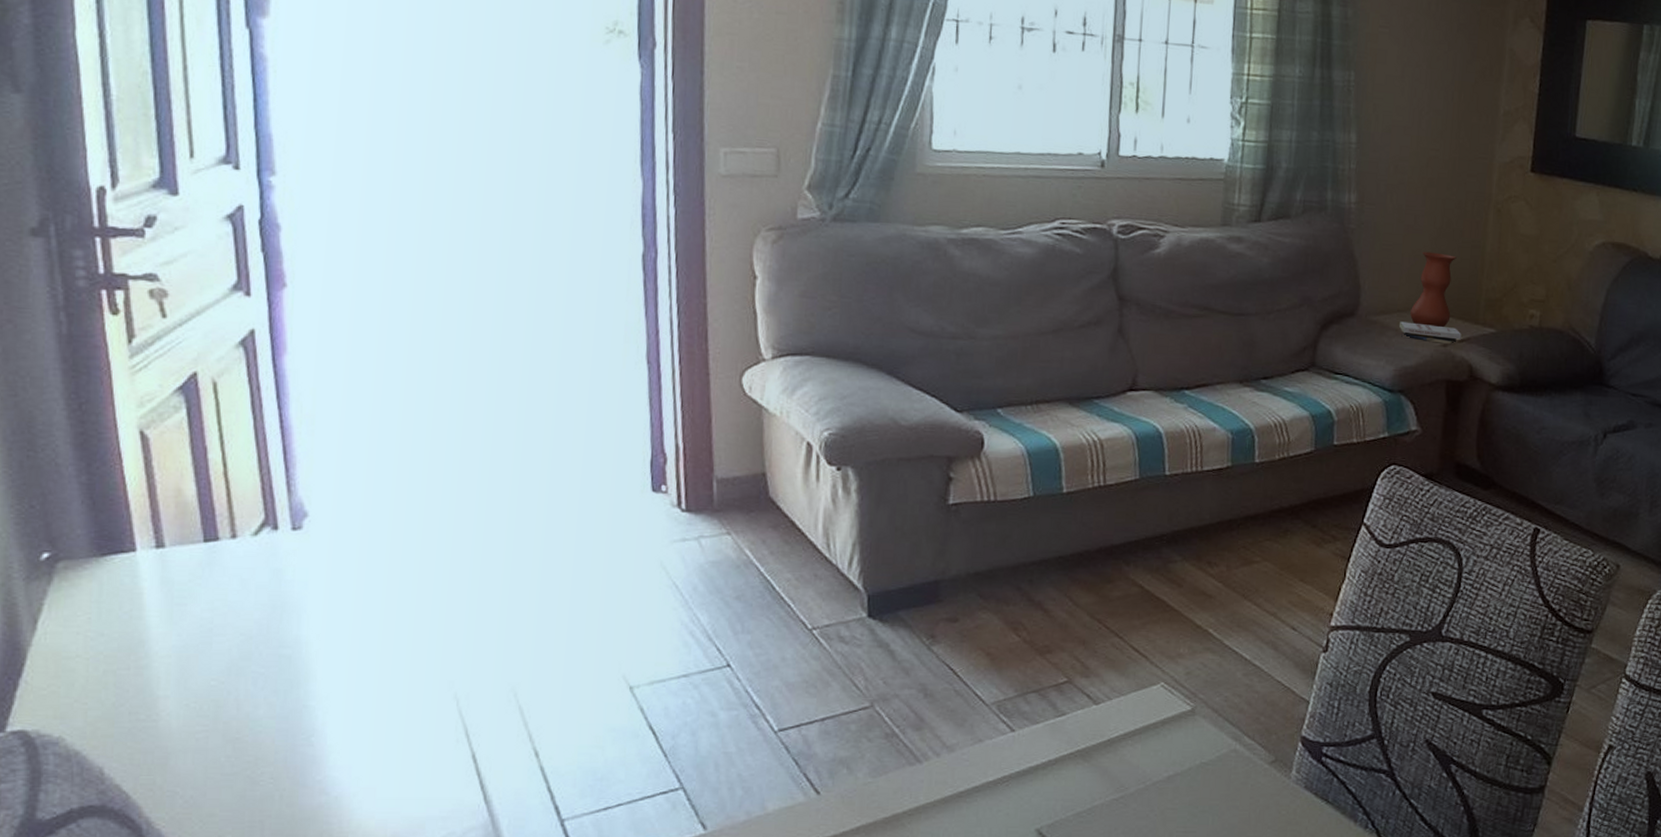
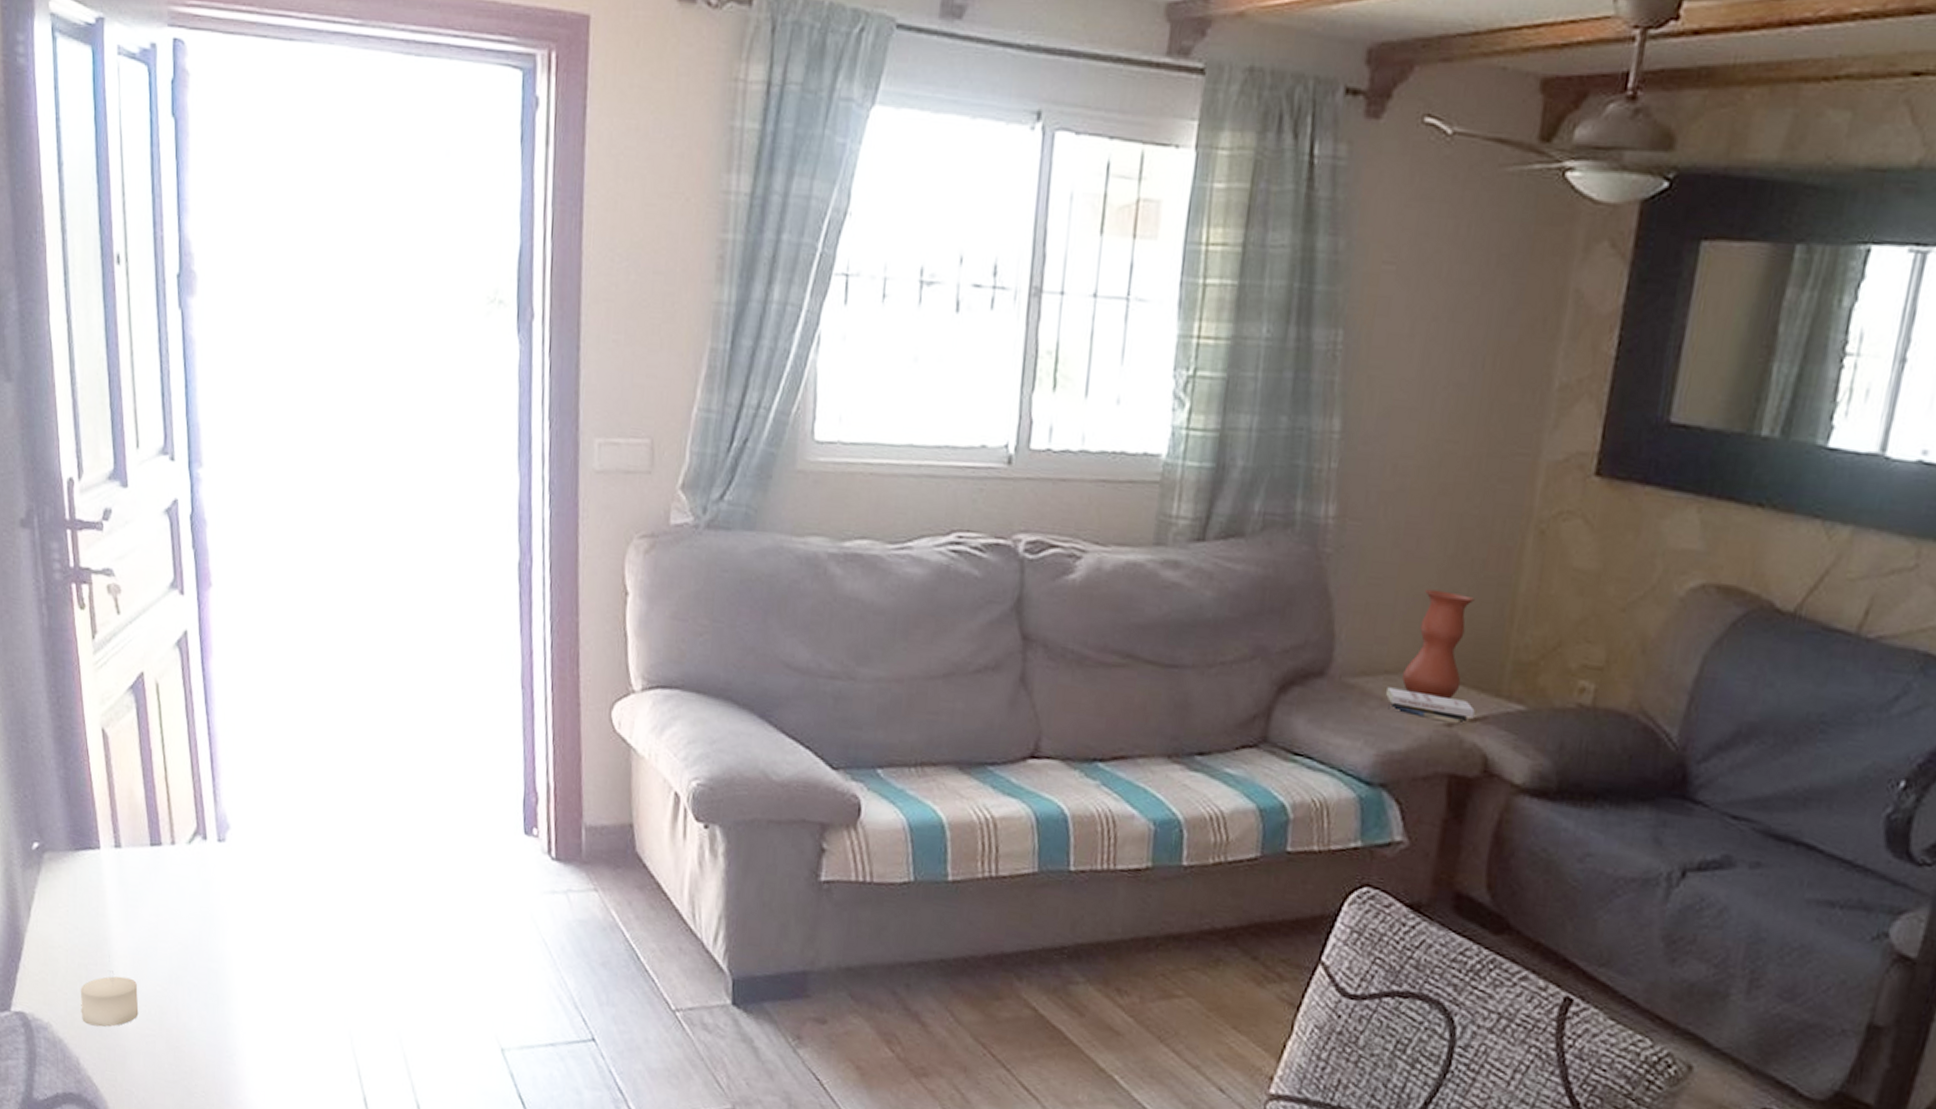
candle: none [105,674,187,732] -> present [80,971,139,1027]

